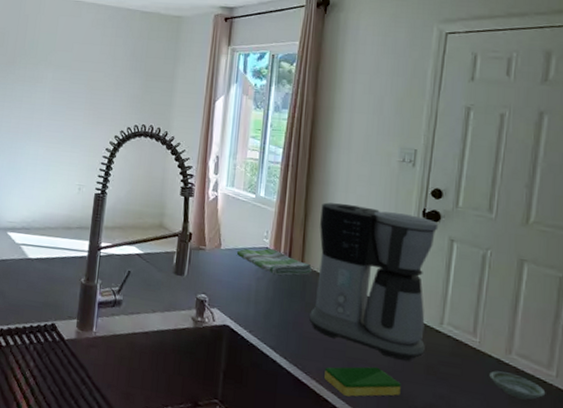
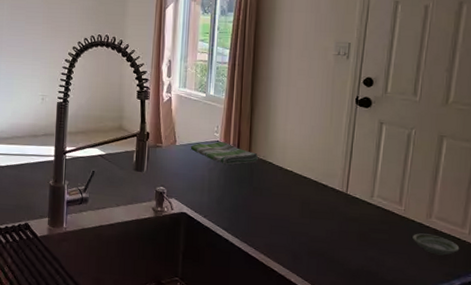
coffee maker: present [309,202,439,361] -> none [257,96,370,231]
dish sponge: present [324,367,401,397] -> none [271,238,337,265]

